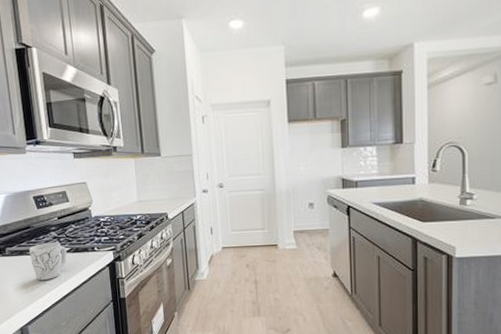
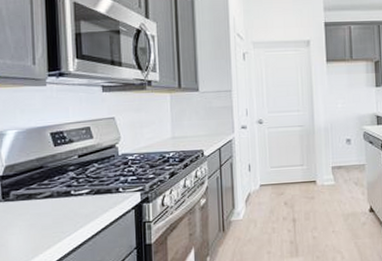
mug: present [29,242,67,281] -> none [40,183,87,229]

